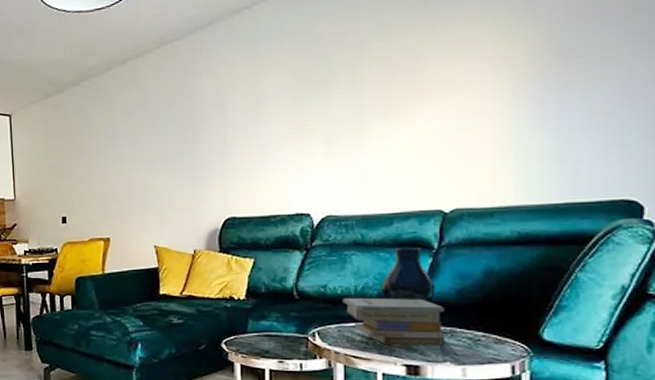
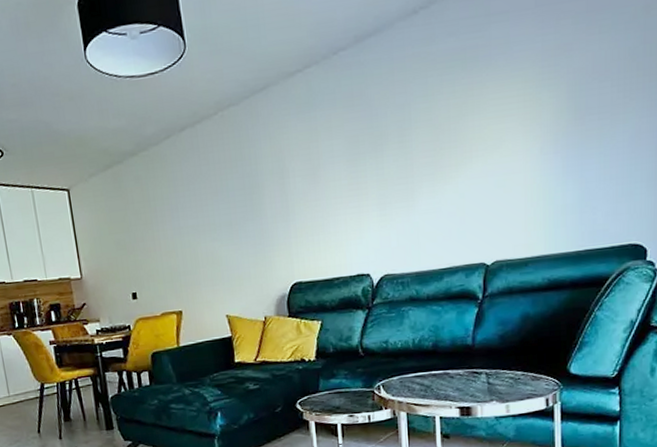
books: present [342,297,445,347] -> none [402,345,491,392]
vase: present [381,248,436,303] -> none [435,299,482,350]

